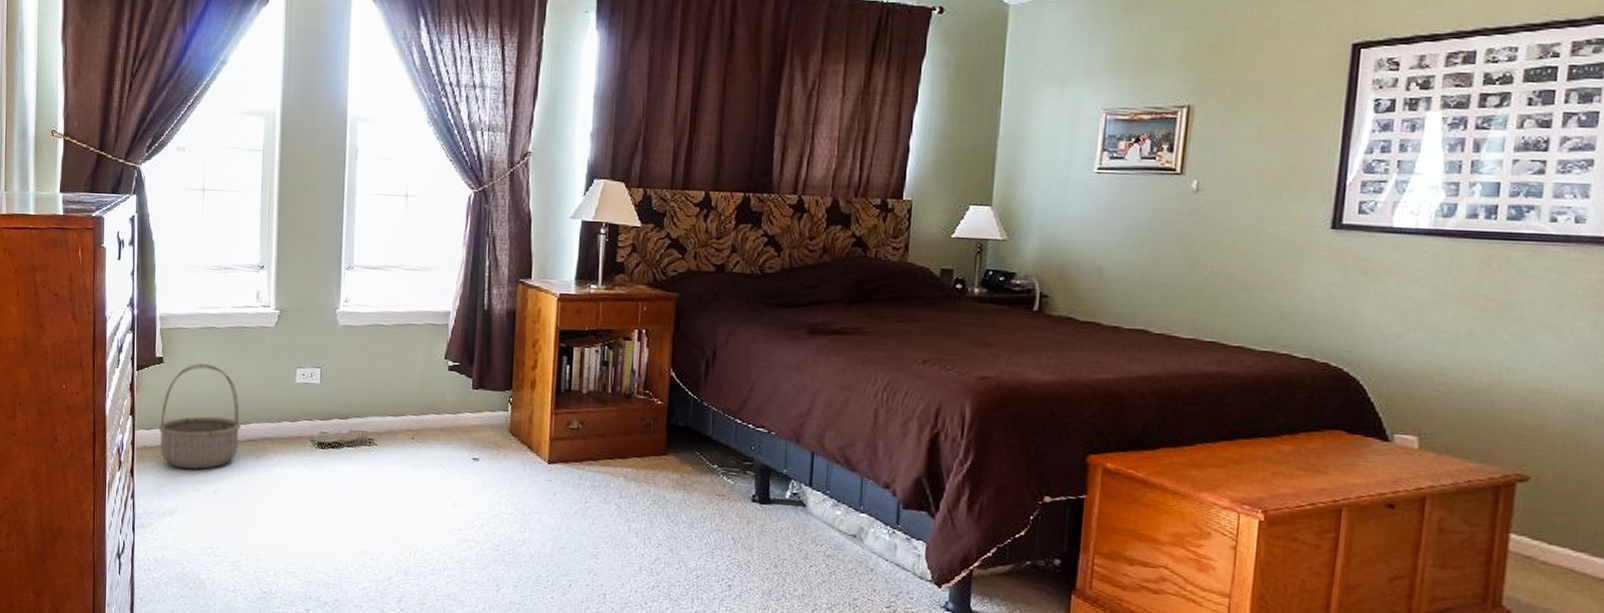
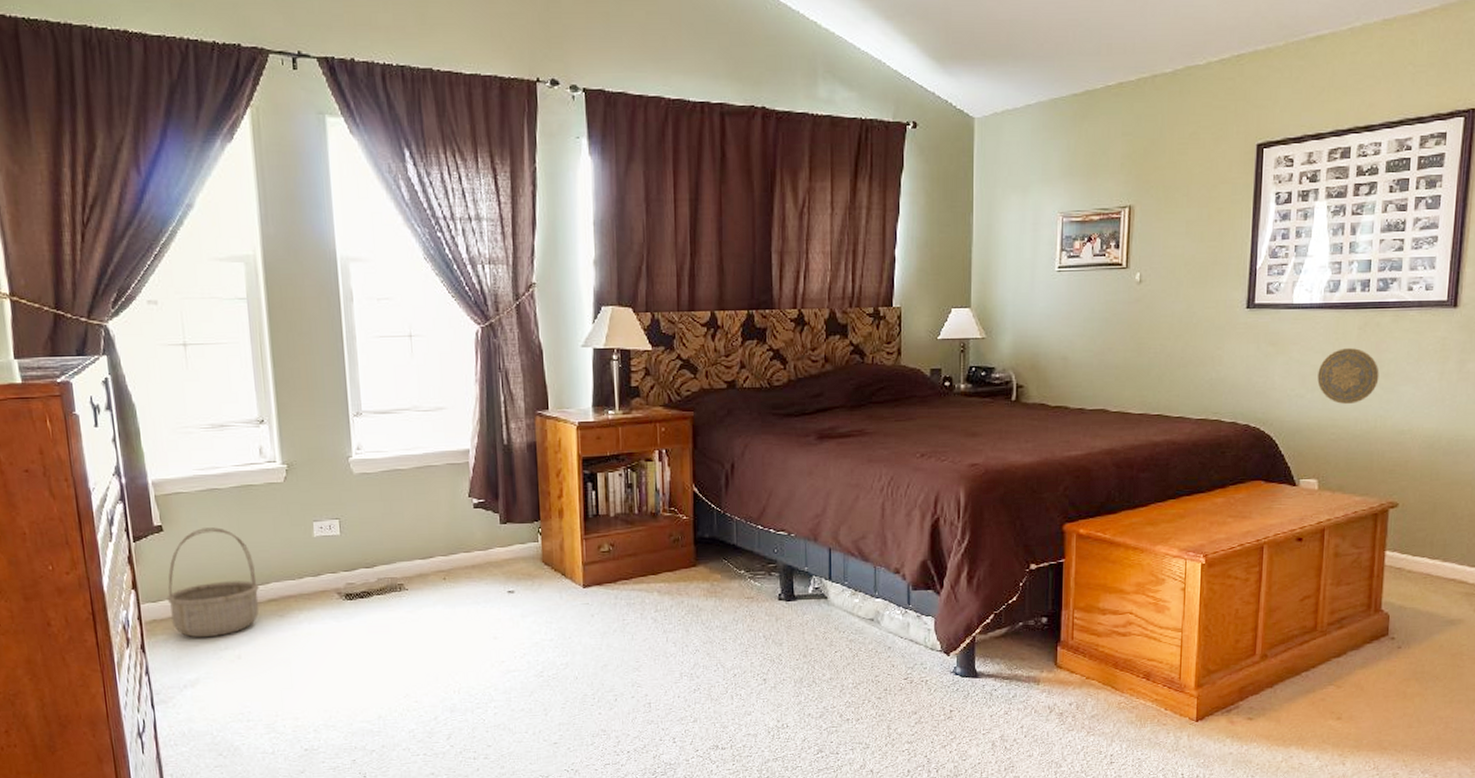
decorative plate: none [1422,284,1508,351] -> present [1317,348,1379,404]

